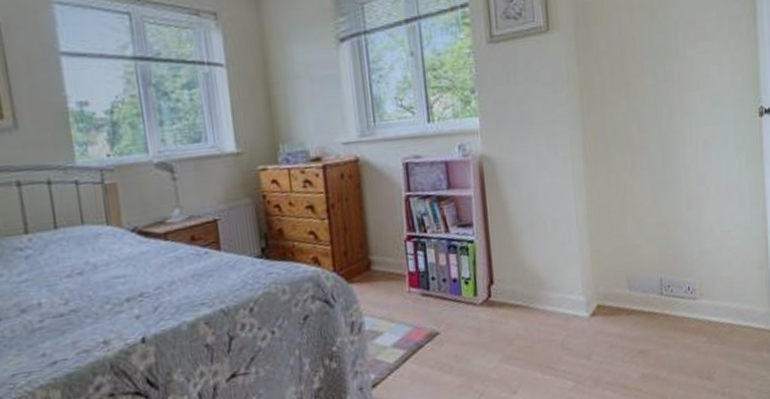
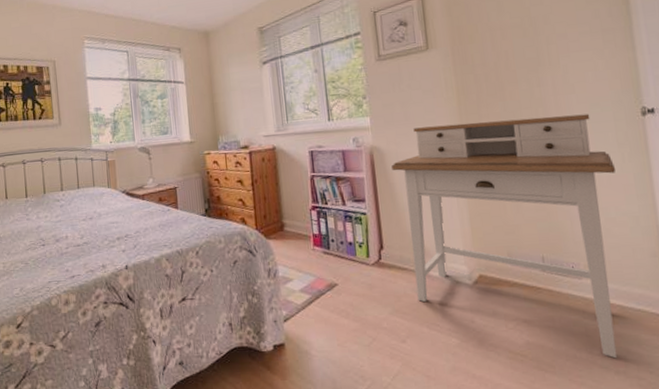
desk: none [504,114,732,380] -> present [391,114,618,359]

